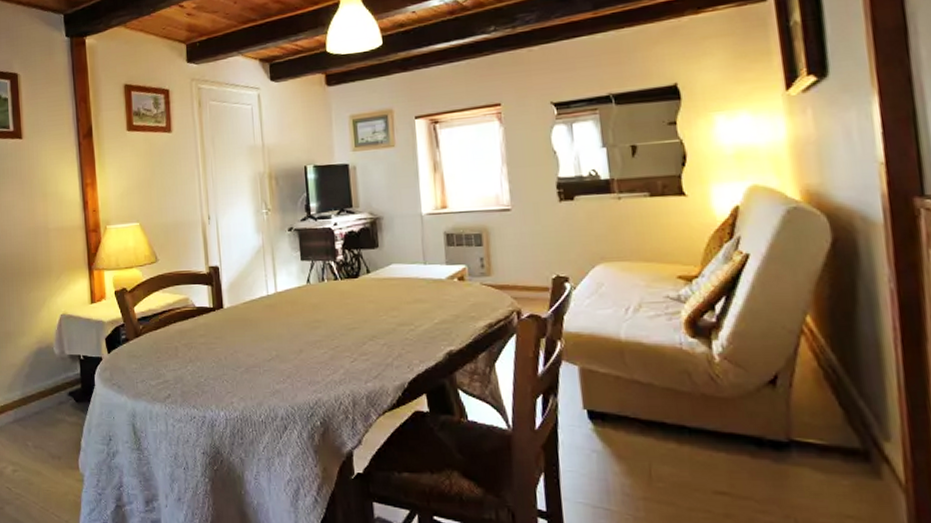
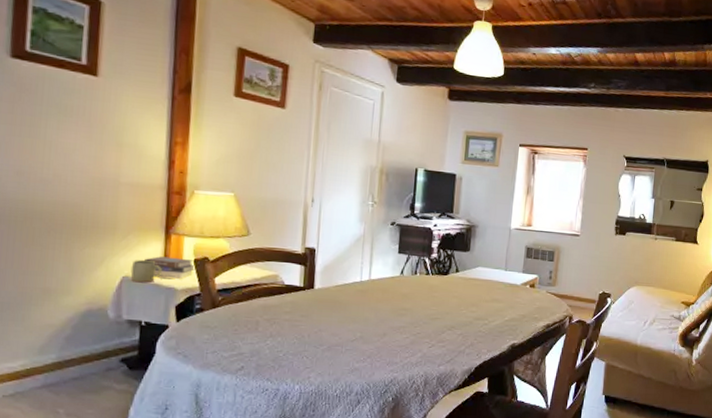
mug: none [66,296,90,319] -> present [130,259,162,283]
books: none [76,291,116,314] -> present [145,256,195,280]

